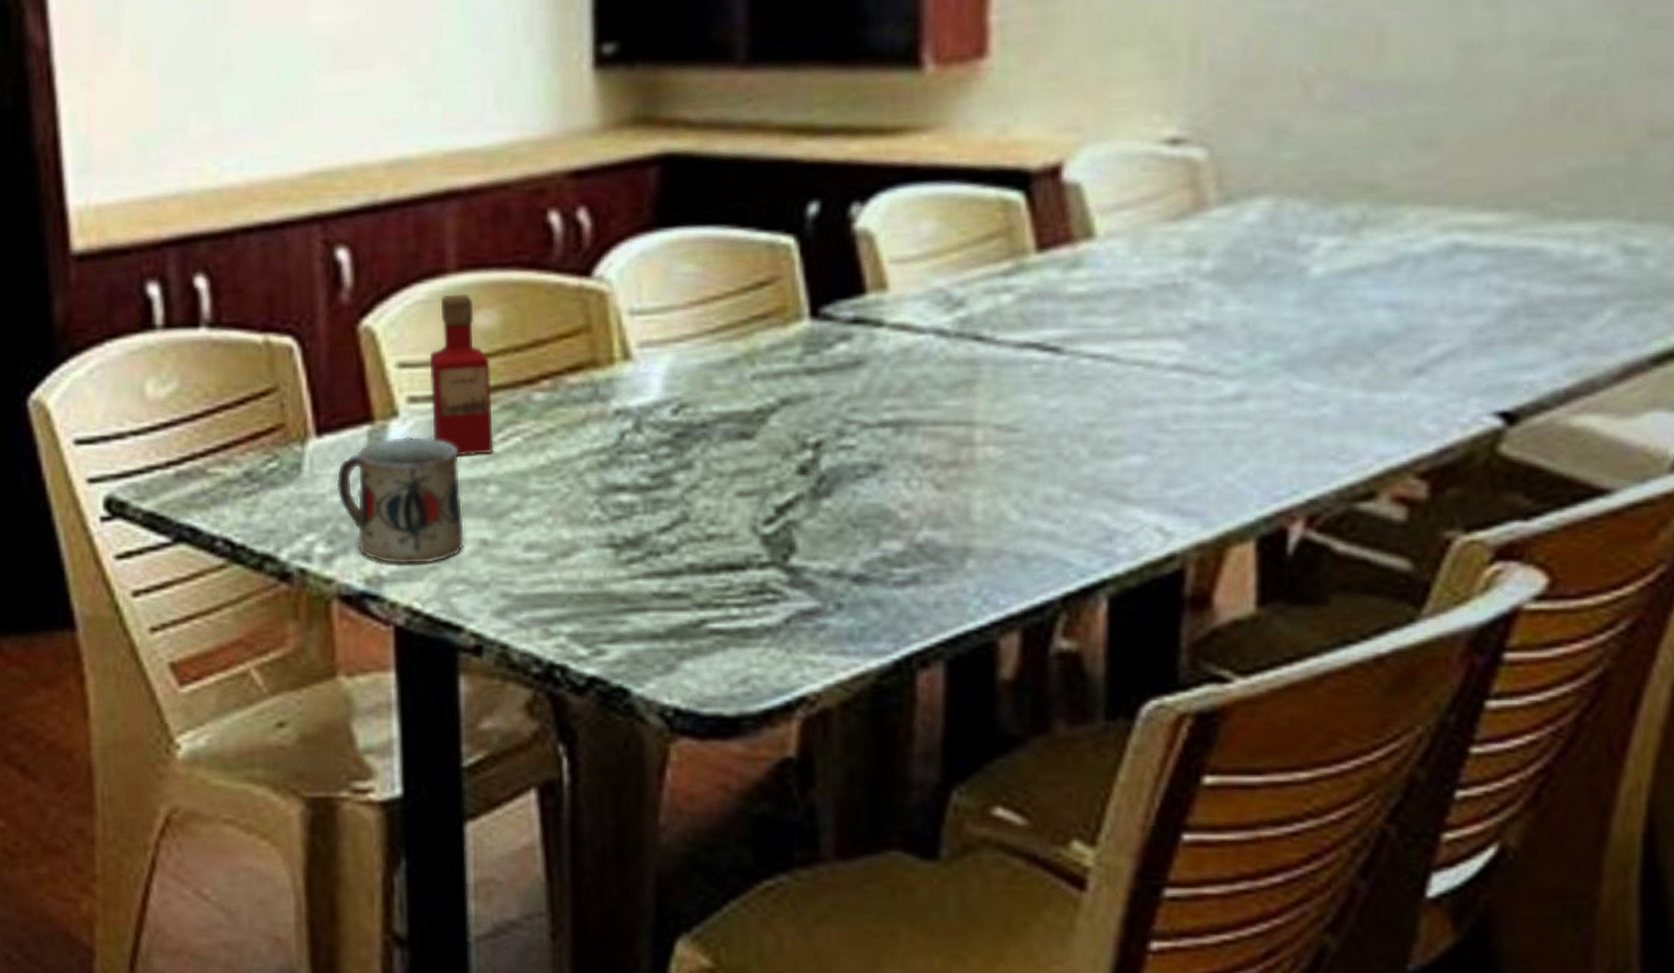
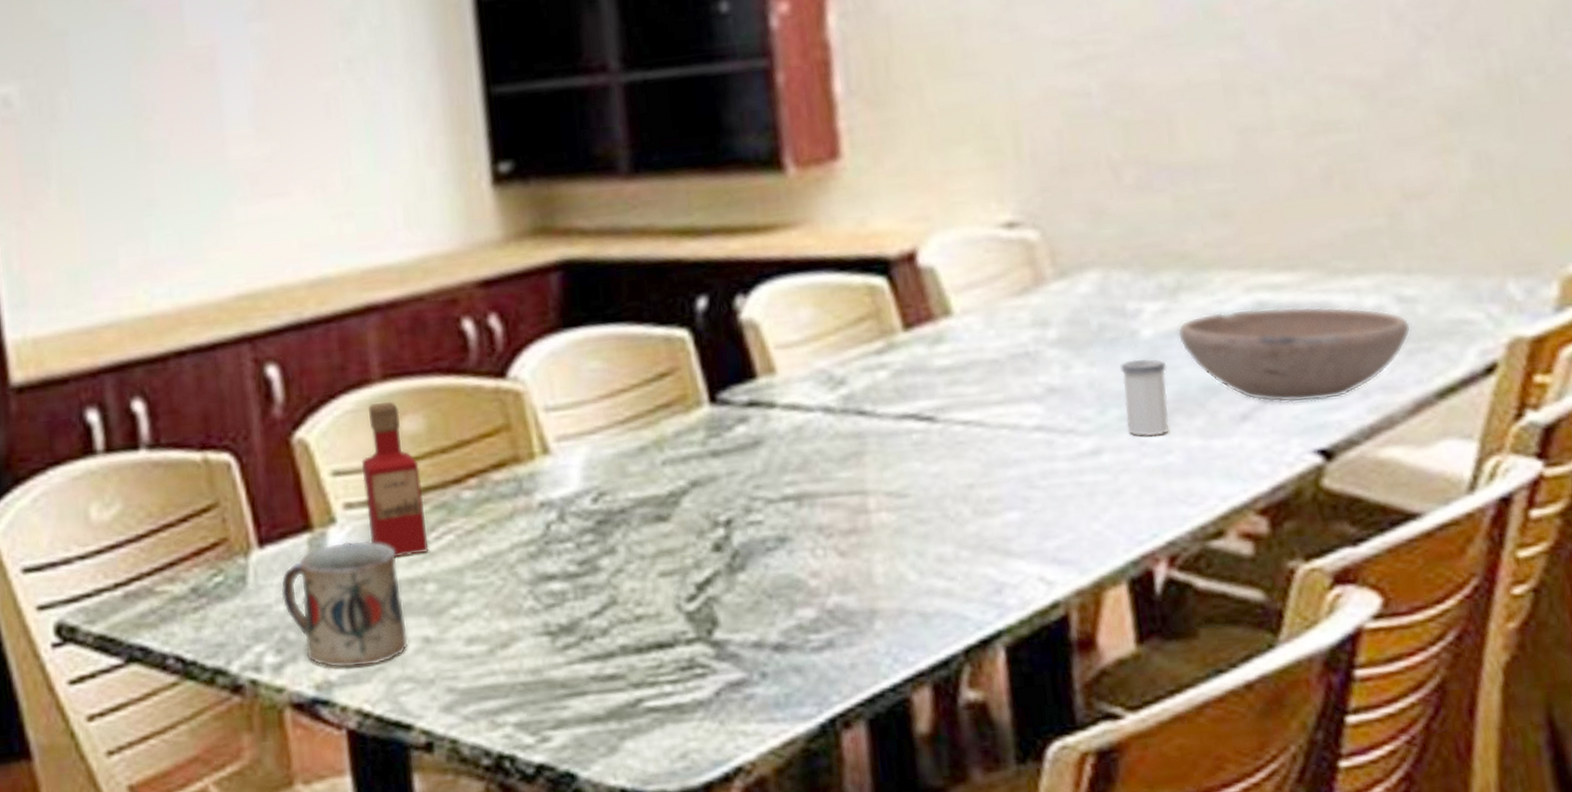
salt shaker: none [1280,299,1336,385] -> present [1120,358,1170,437]
bowl: none [1353,250,1633,359] -> present [1177,306,1411,403]

